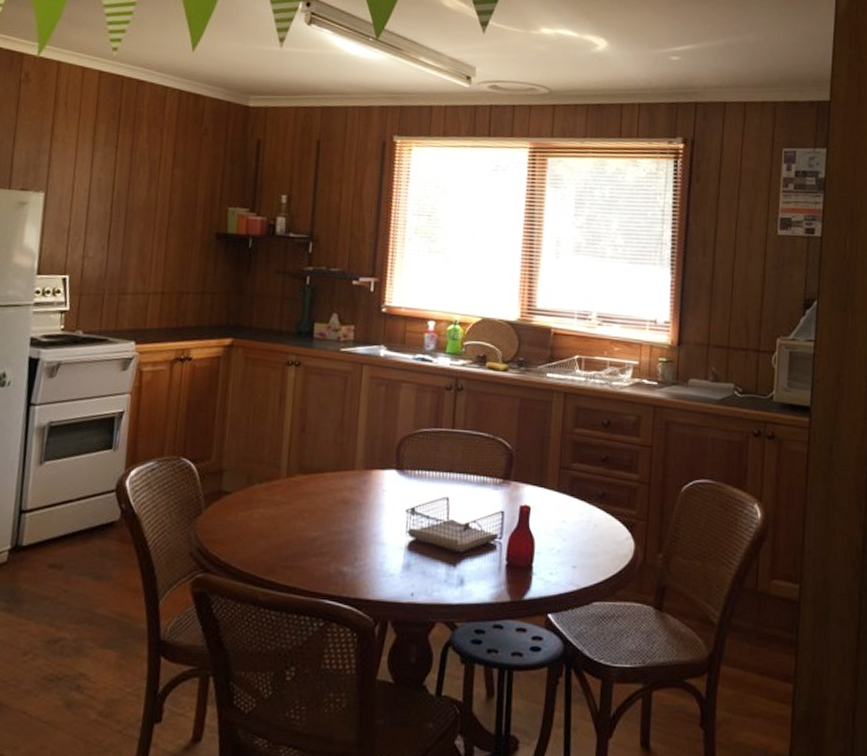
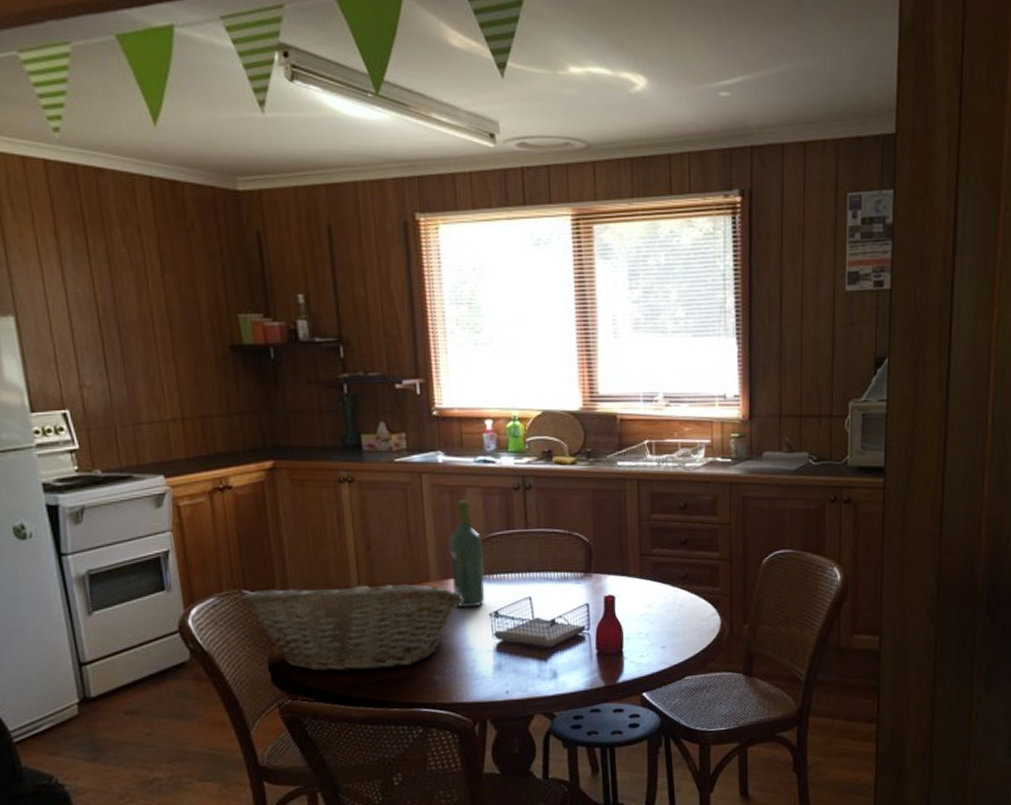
fruit basket: none [177,456,383,554] -> present [240,576,463,672]
wine bottle: none [375,394,410,502] -> present [449,500,486,608]

